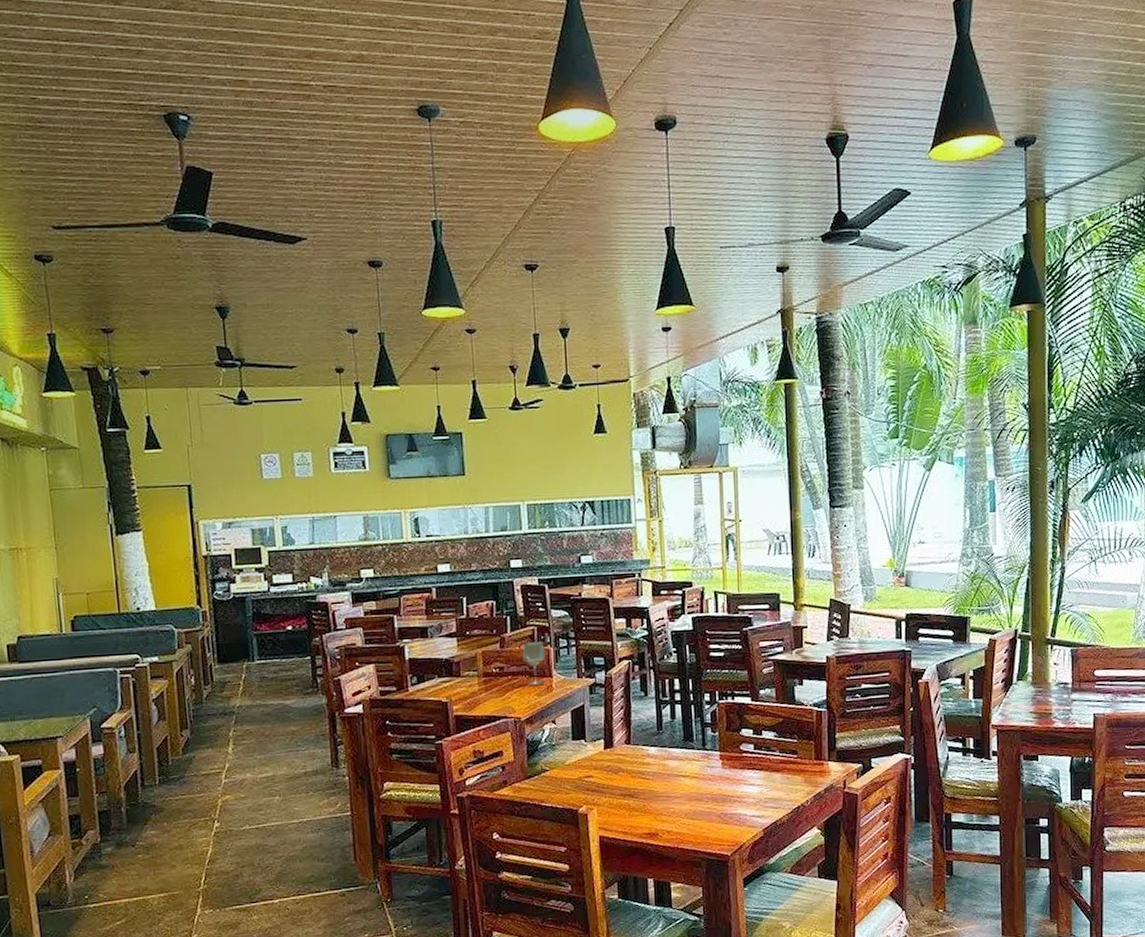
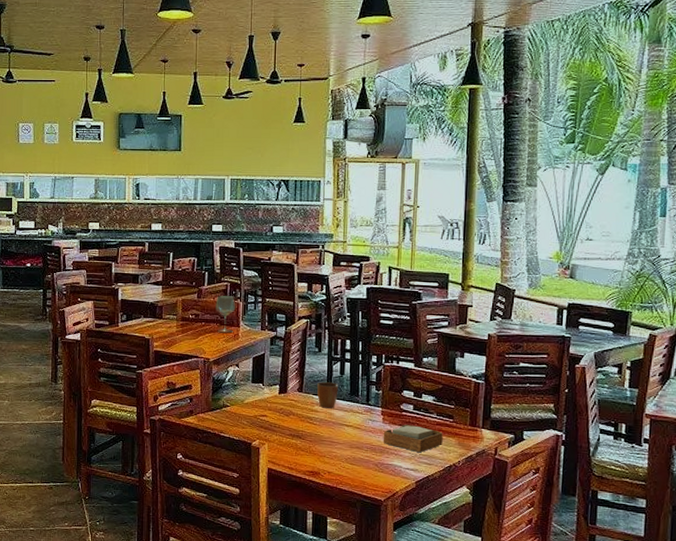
cup: none [647,729,671,760] -> present [317,382,339,409]
napkin holder: none [723,766,788,797] -> present [383,424,443,453]

